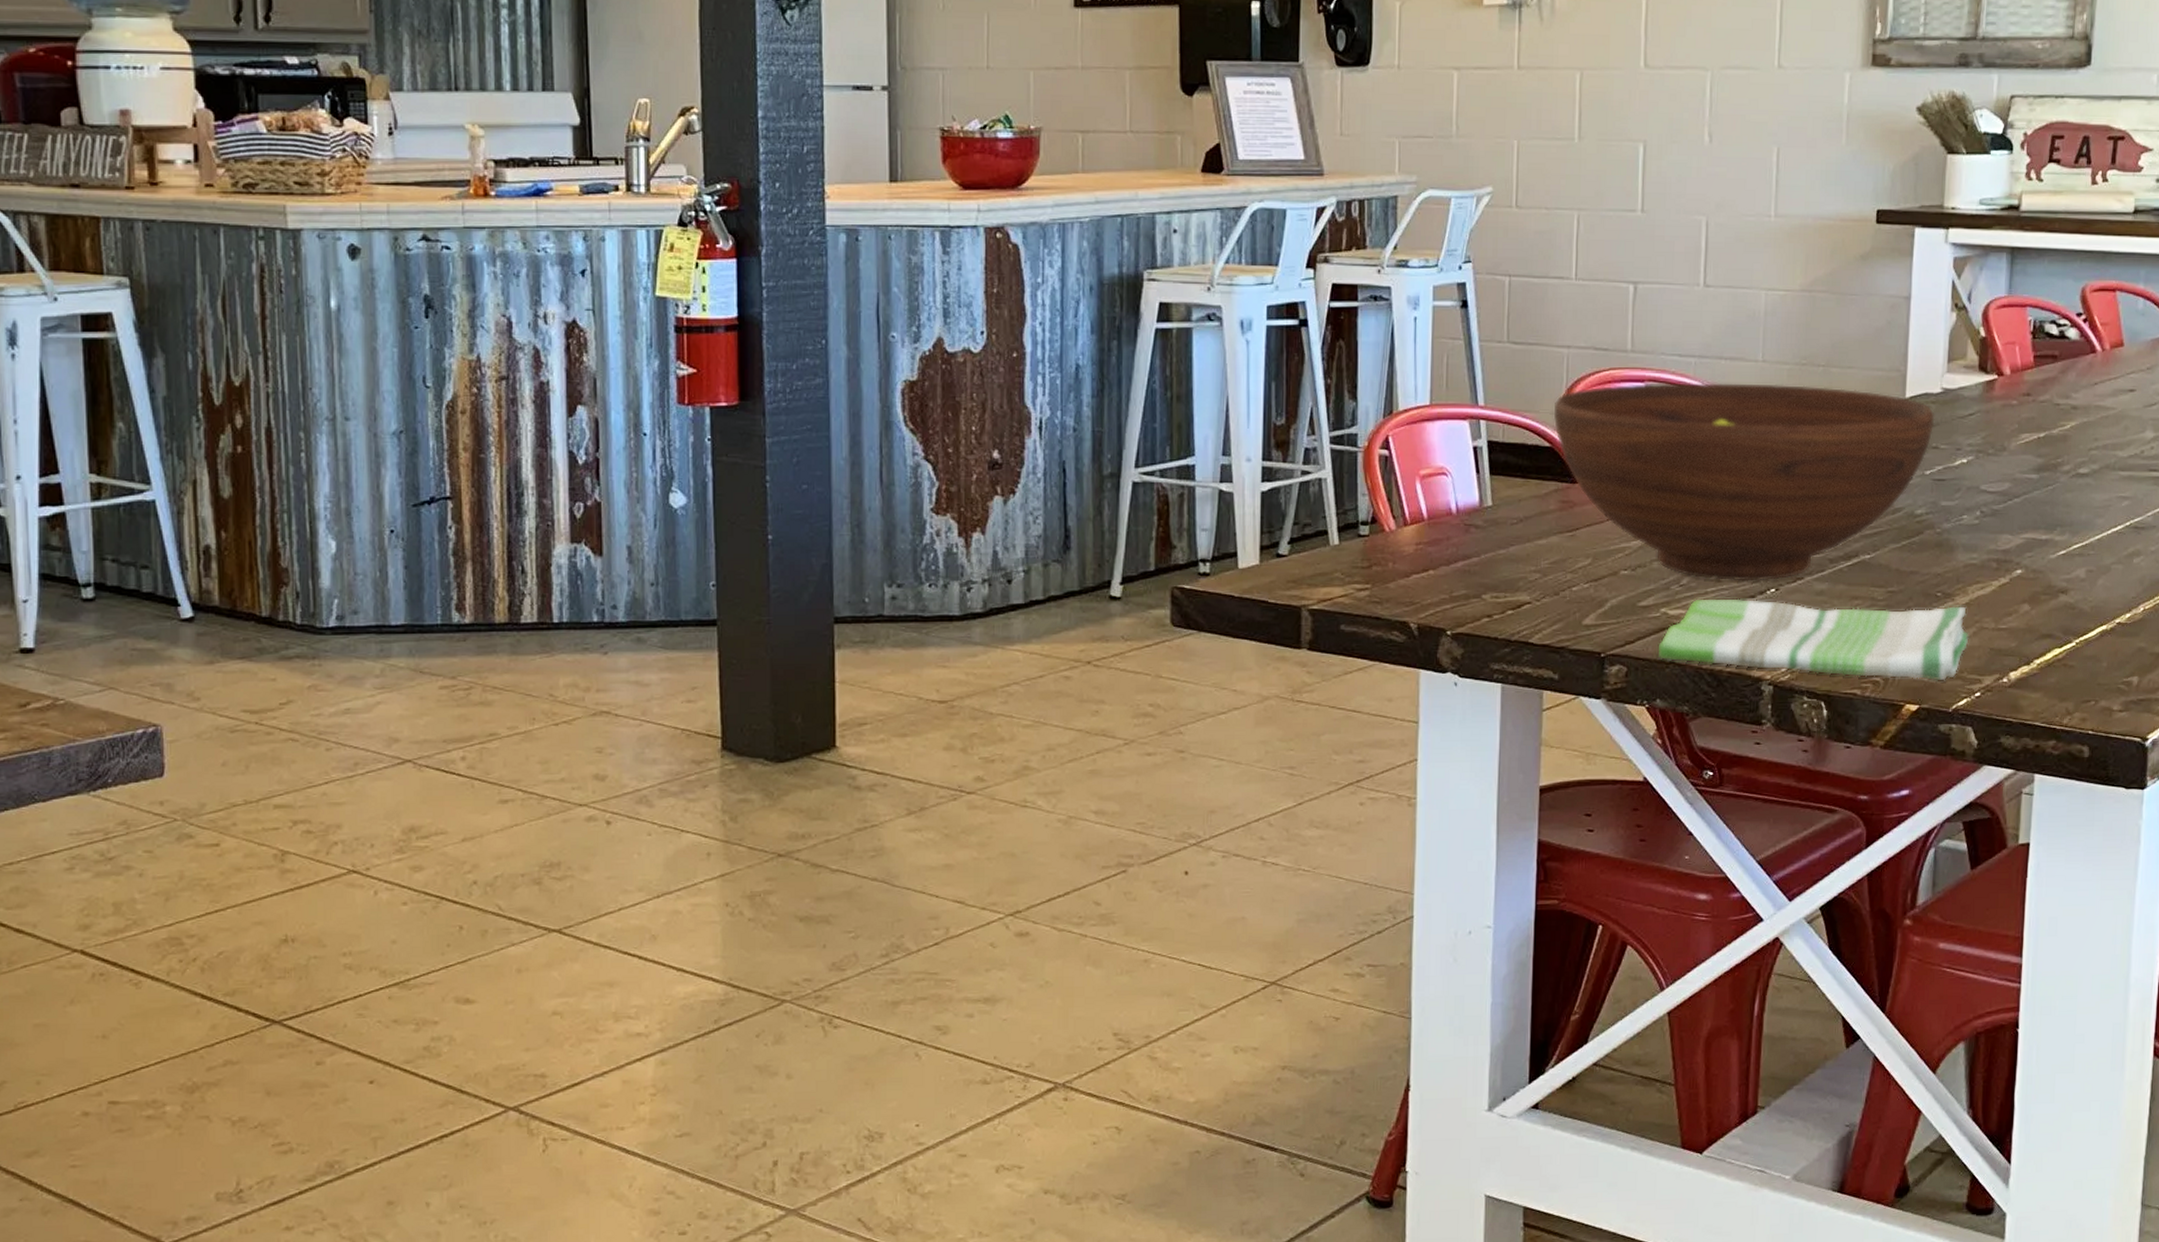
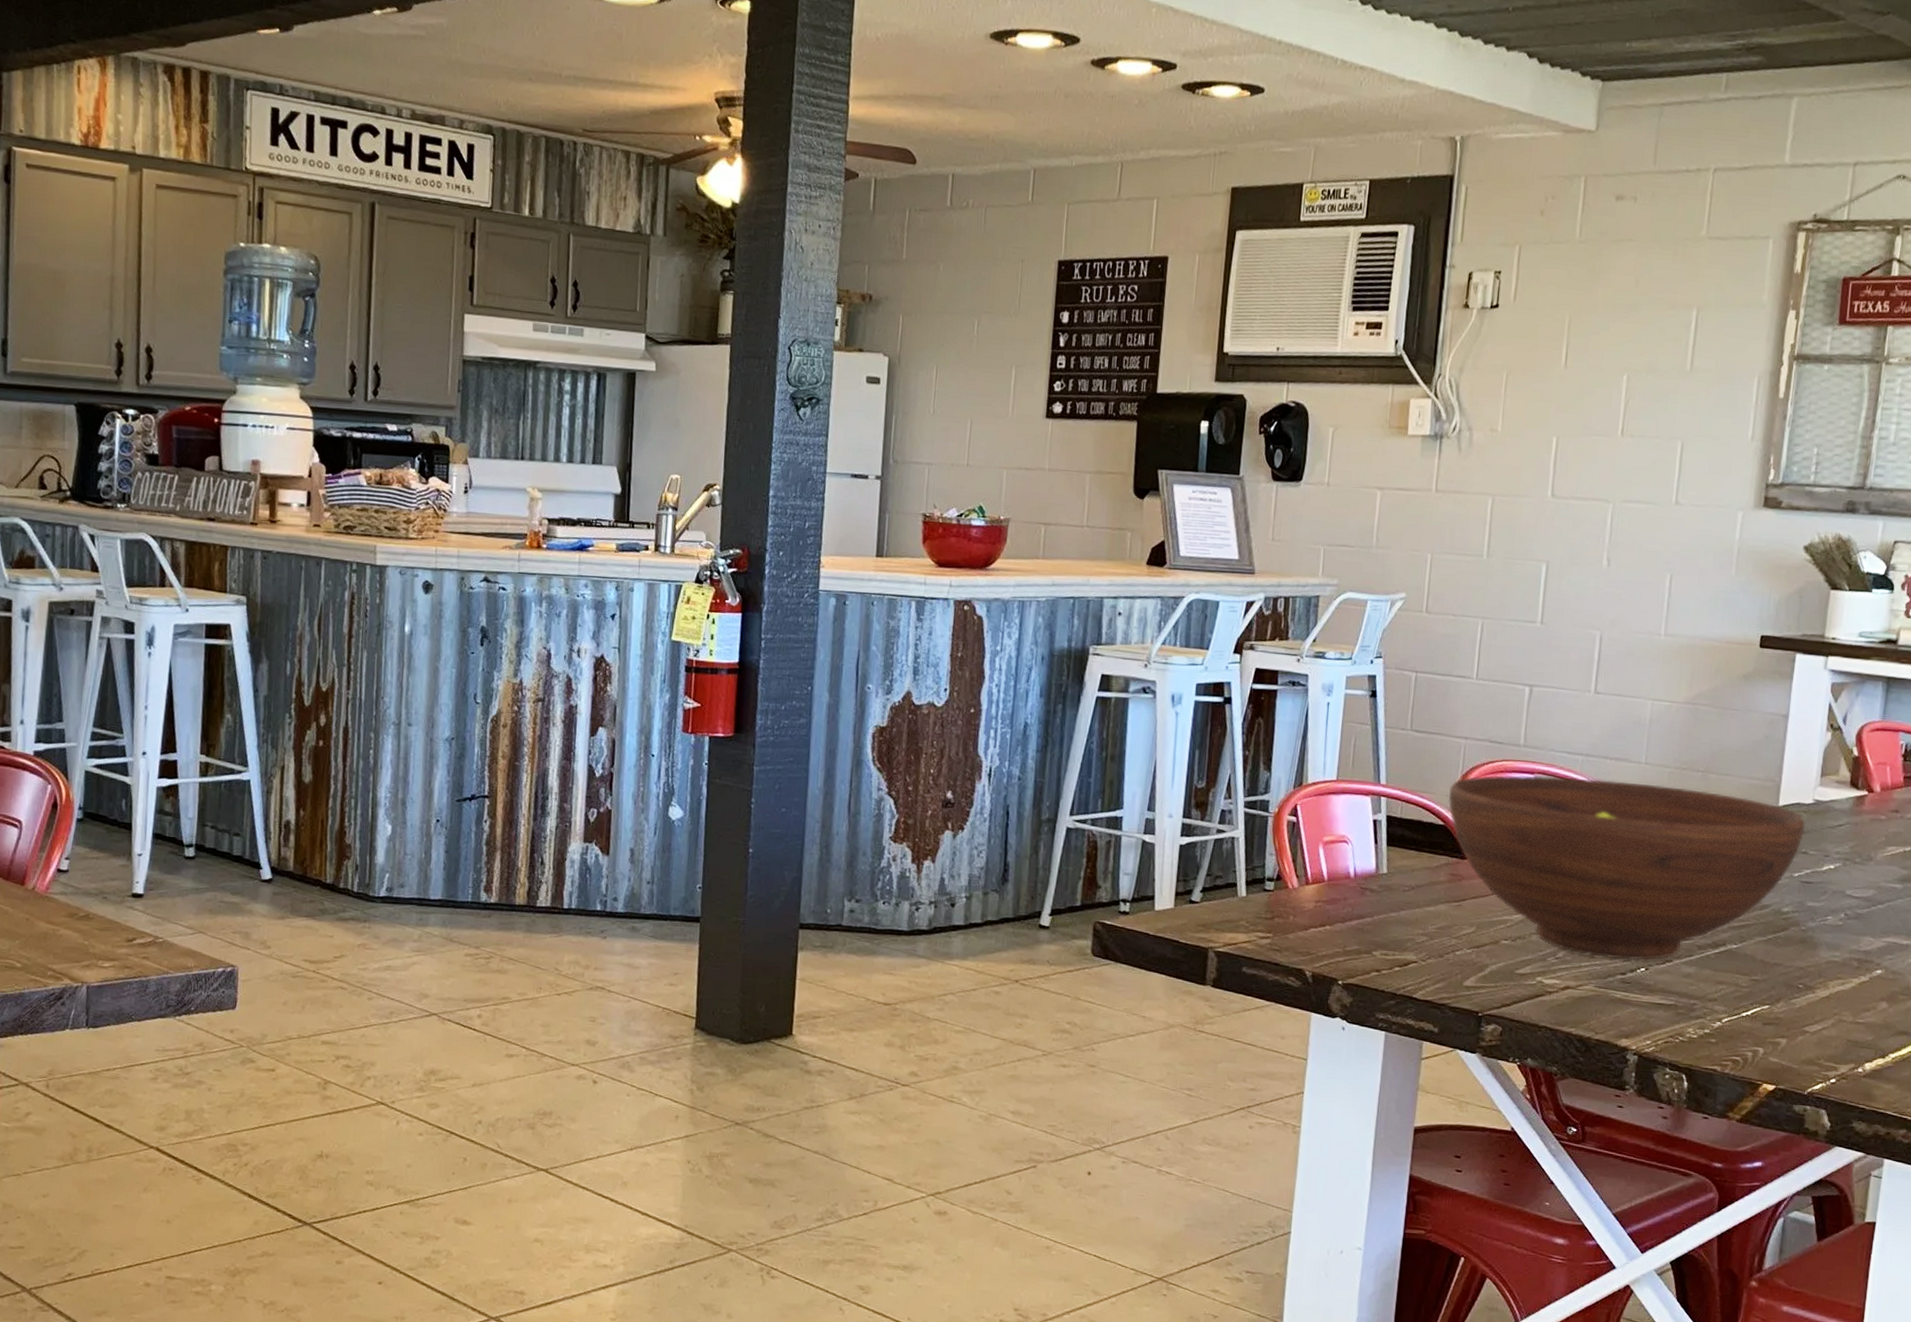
dish towel: present [1659,599,1969,681] -> none [1532,971,1828,1066]

